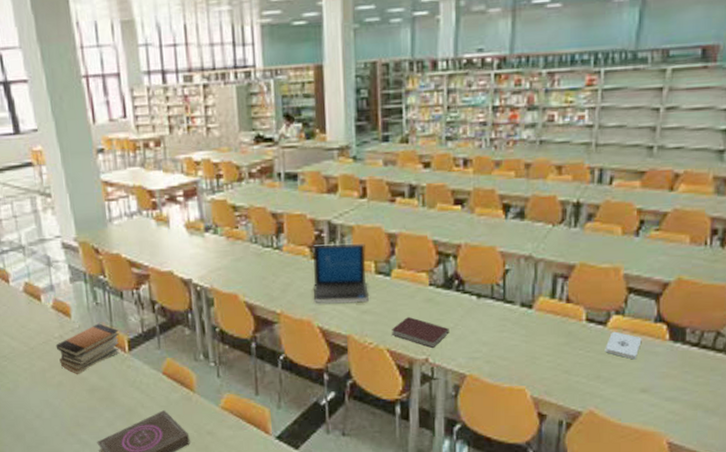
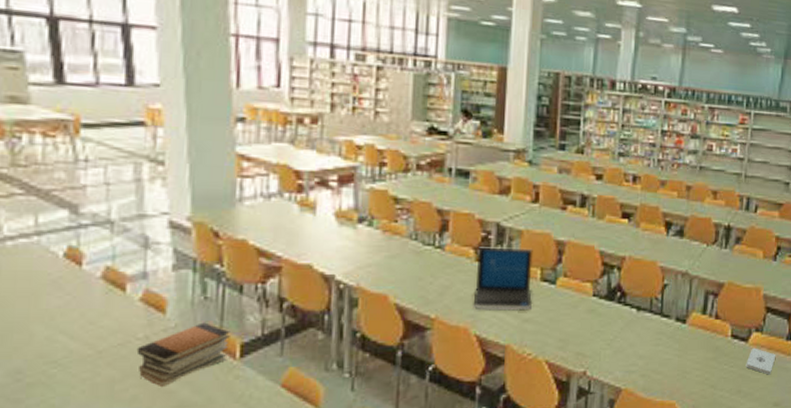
notebook: present [392,317,449,348] -> none [552,328,609,360]

